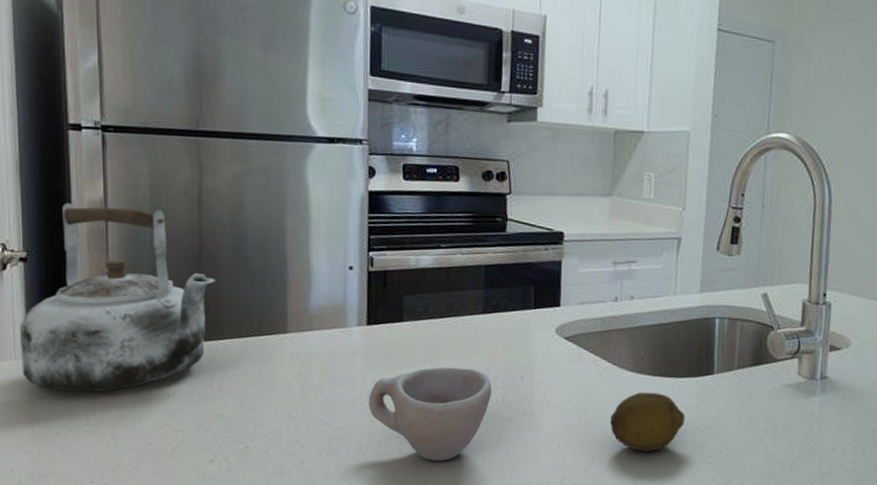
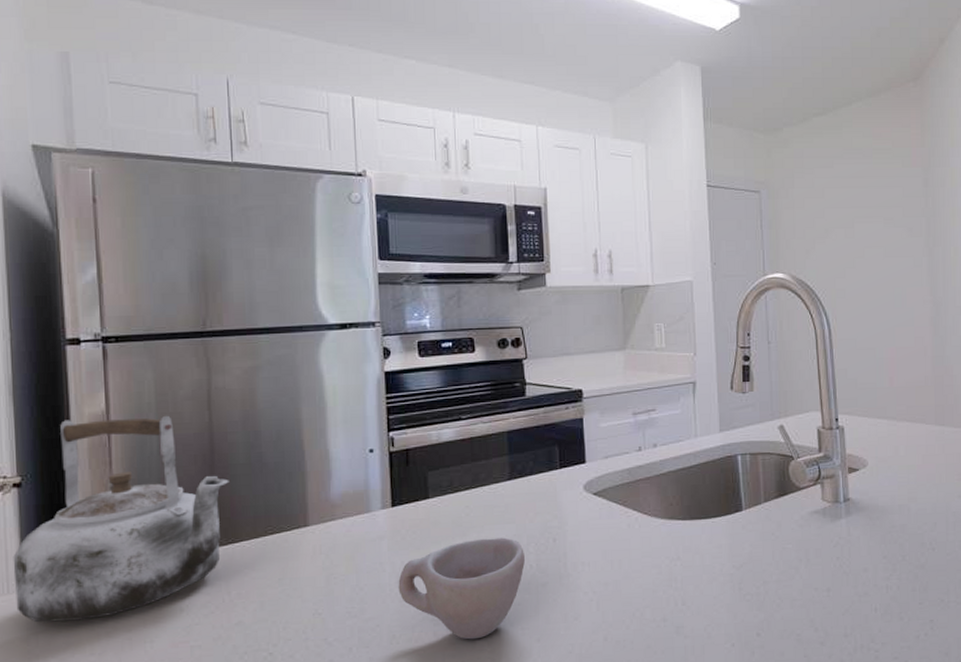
fruit: present [610,392,685,452] -> none [647,536,720,599]

